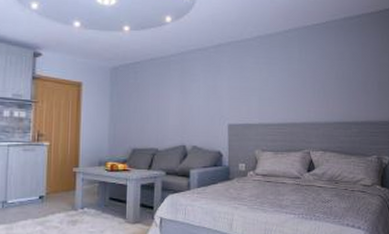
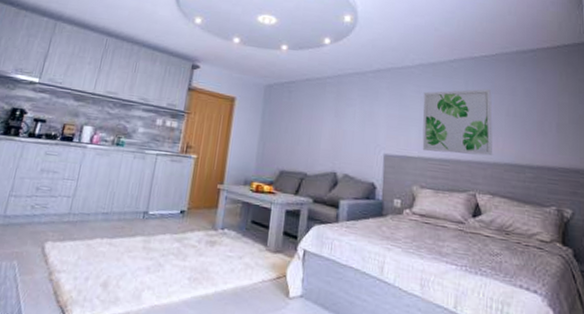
wall art: none [261,56,325,118] -> present [422,89,493,157]

